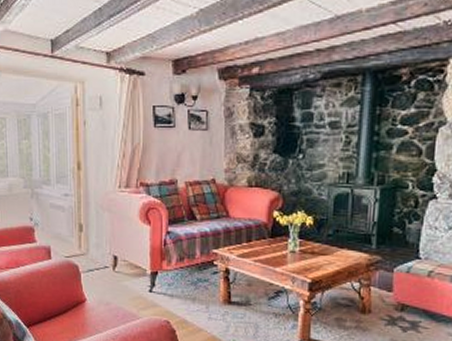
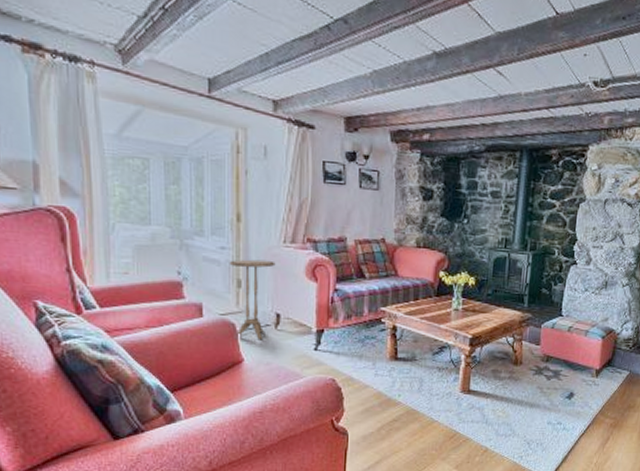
side table: none [72,204,112,282] -> present [229,259,276,340]

